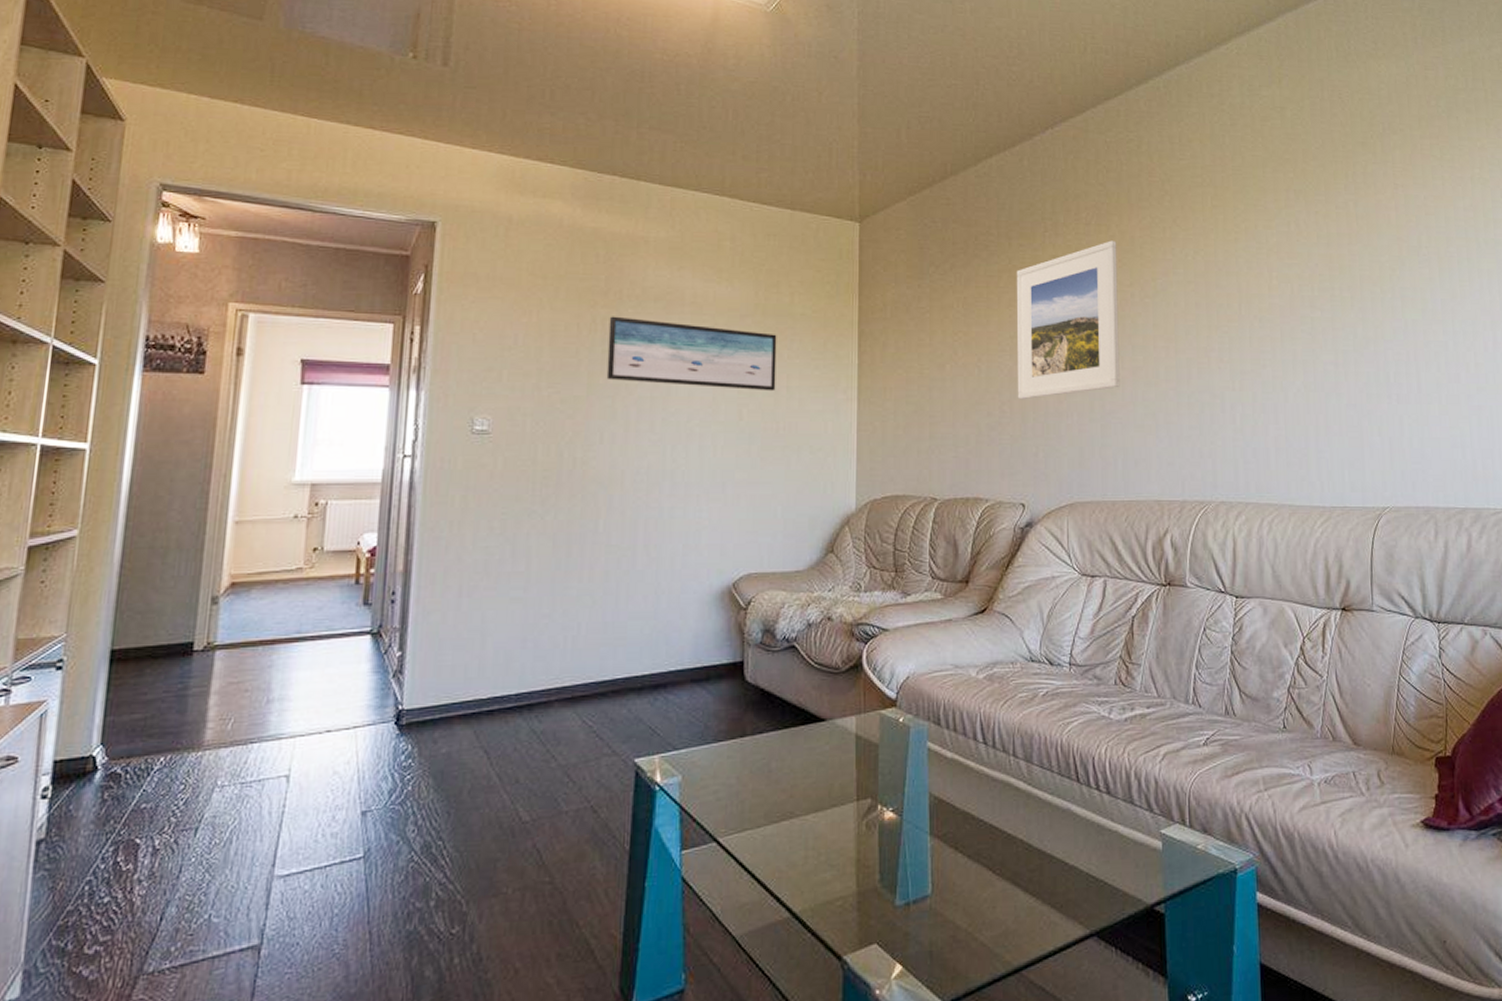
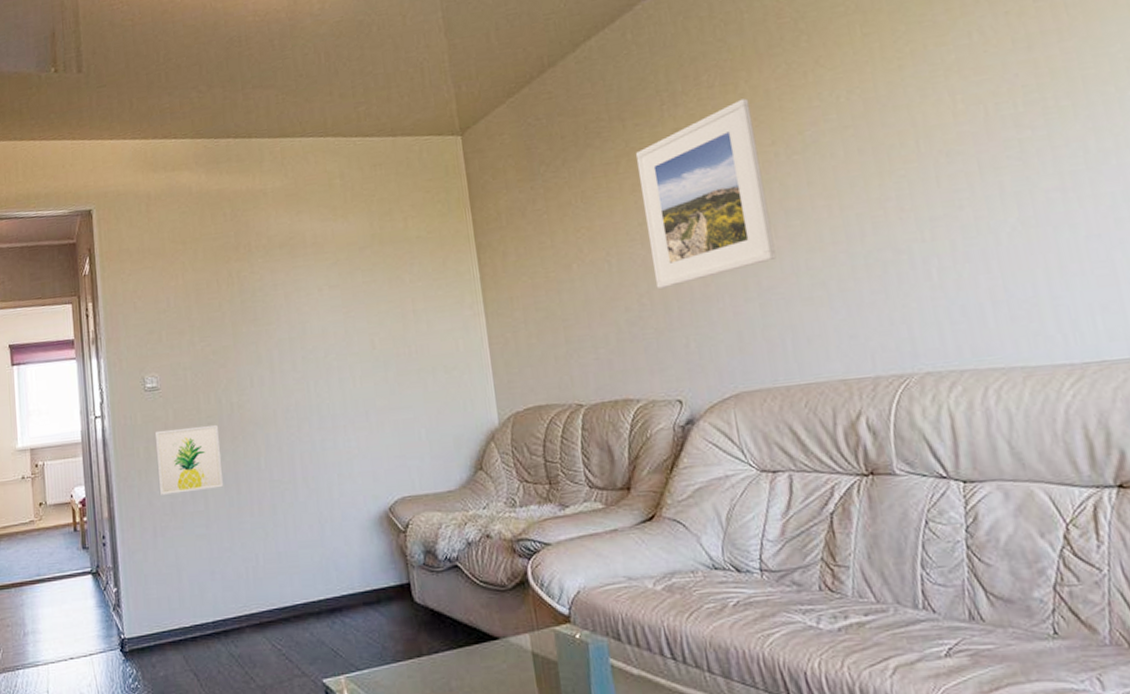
wall art: none [472,479,554,551] -> present [154,424,223,495]
wall art: present [606,316,777,391] -> none [243,261,403,328]

